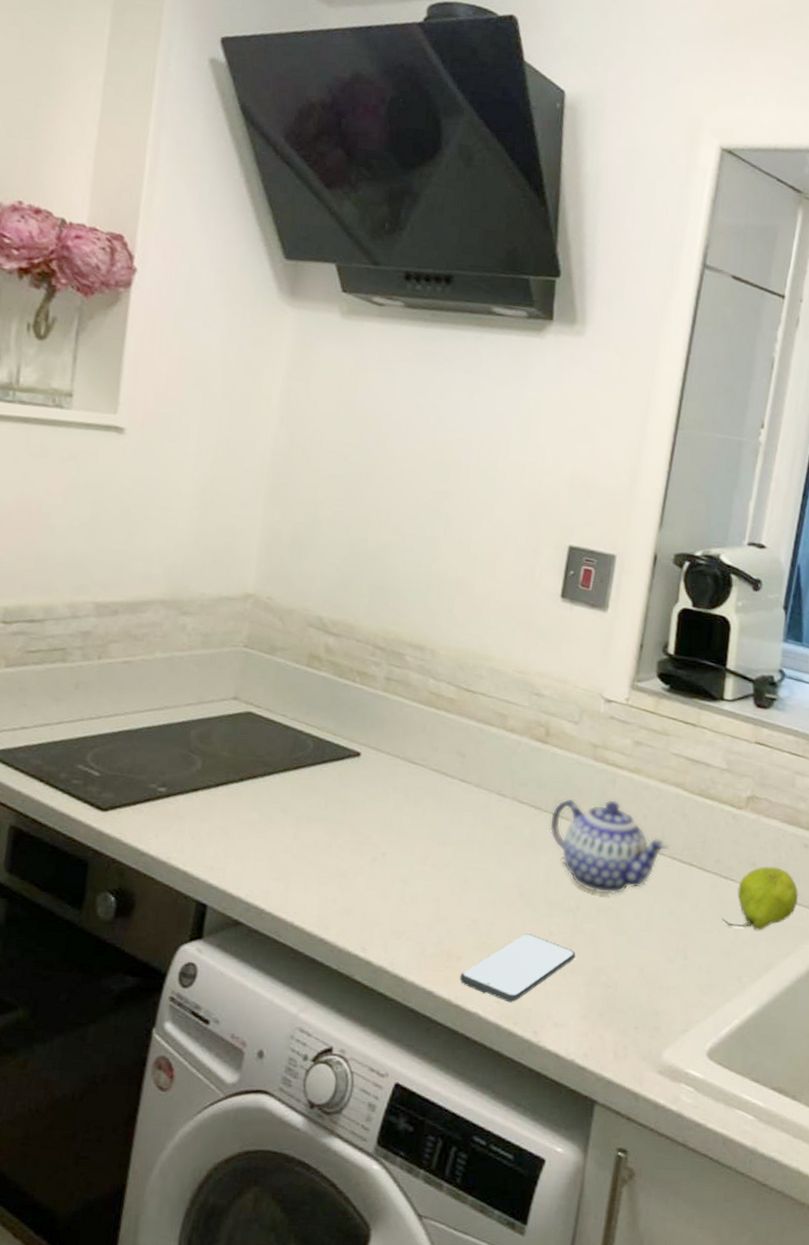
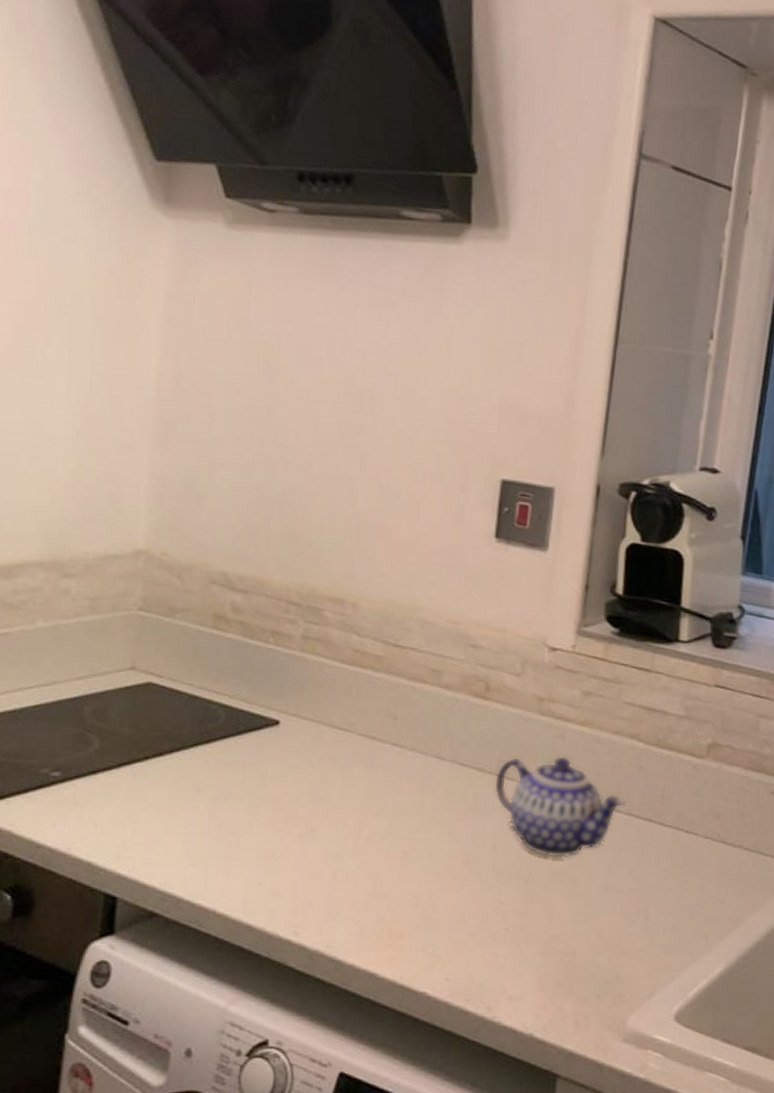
smartphone: present [460,934,576,1003] -> none [404,905,529,979]
fruit: present [721,866,799,931] -> none [685,817,767,885]

